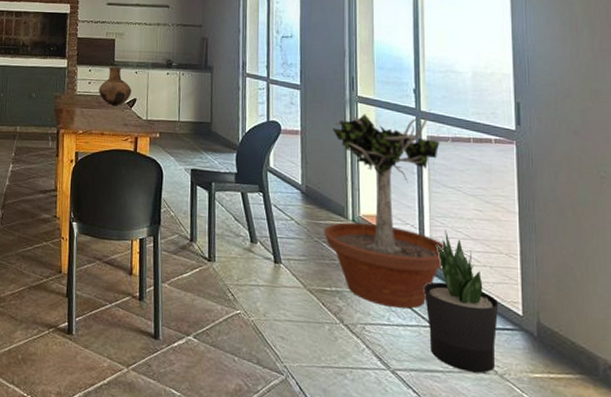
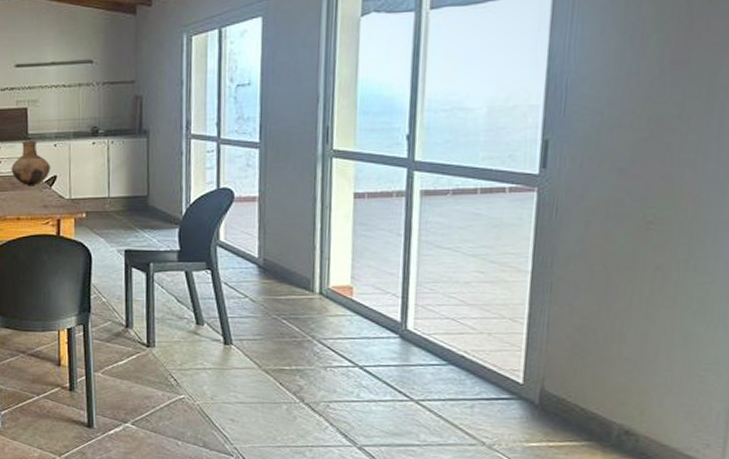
potted tree: present [323,109,444,309] -> none [284,157,437,383]
planter: present [423,230,499,373] -> none [402,297,495,445]

